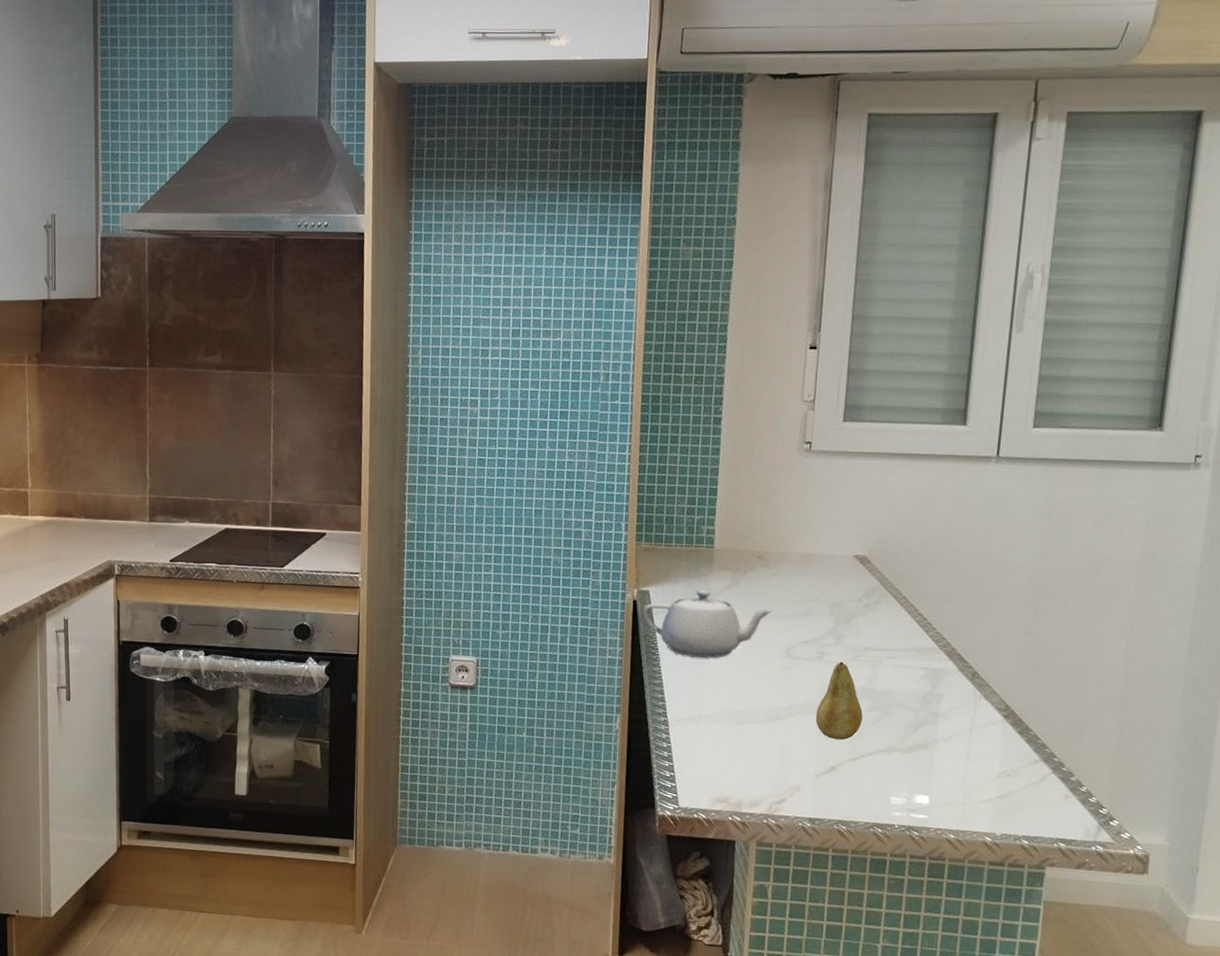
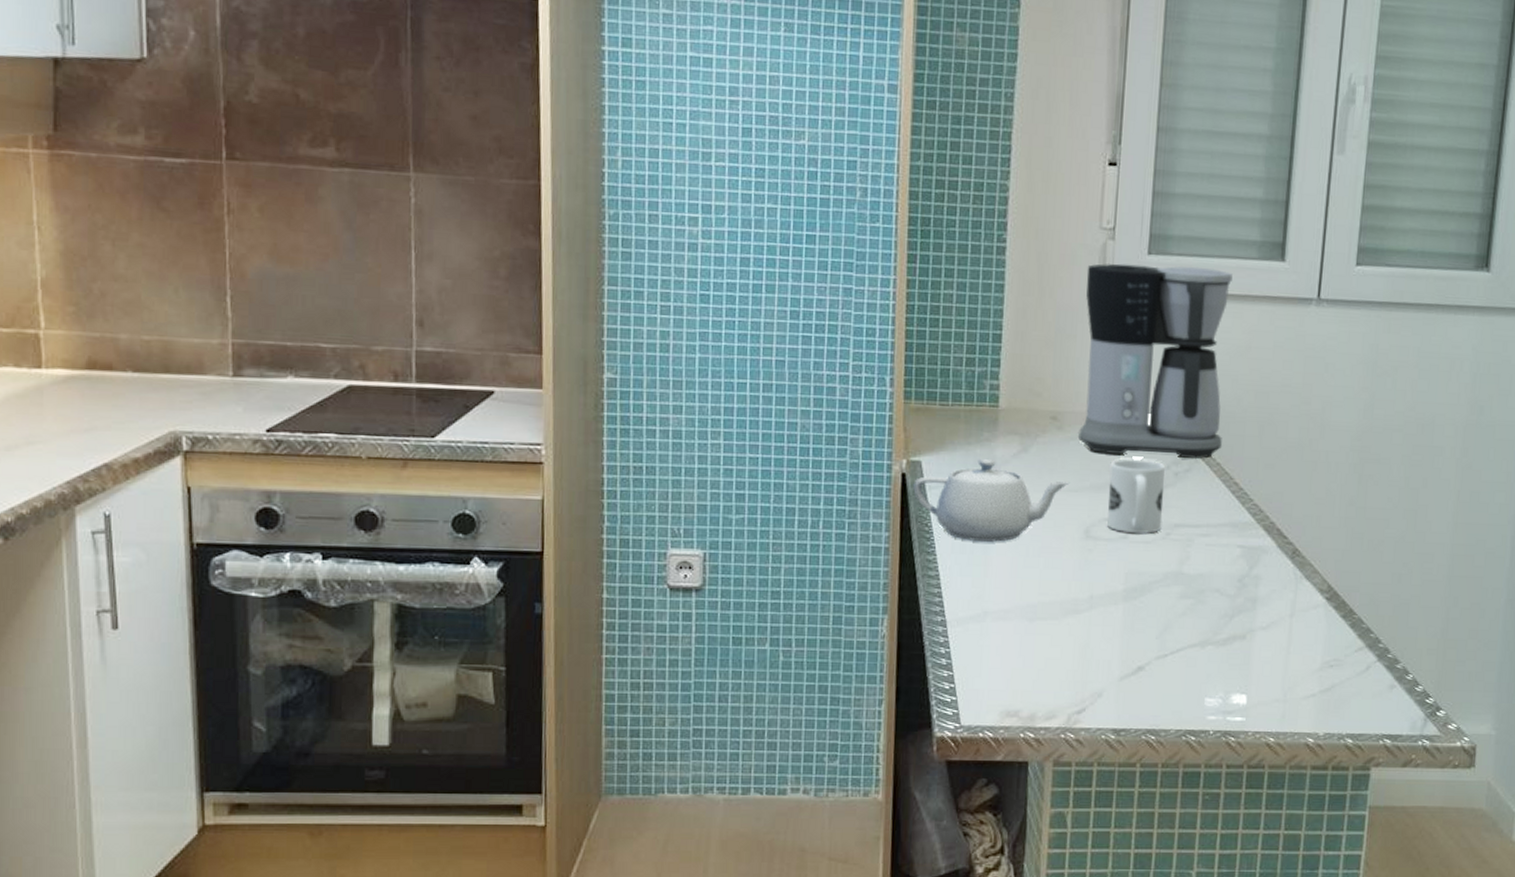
coffee maker: none [781,429,919,594] -> present [1078,263,1233,460]
mug: none [805,591,858,655] -> present [1107,458,1166,533]
fruit: present [815,662,863,740] -> none [1119,542,1173,635]

